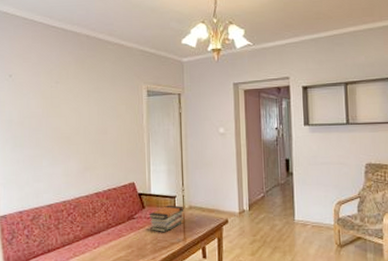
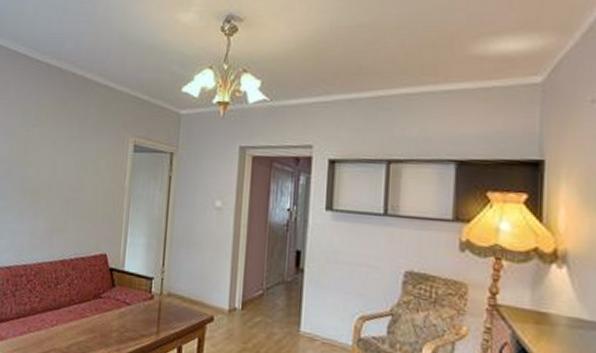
book stack: present [148,205,185,233] -> none [118,287,162,321]

